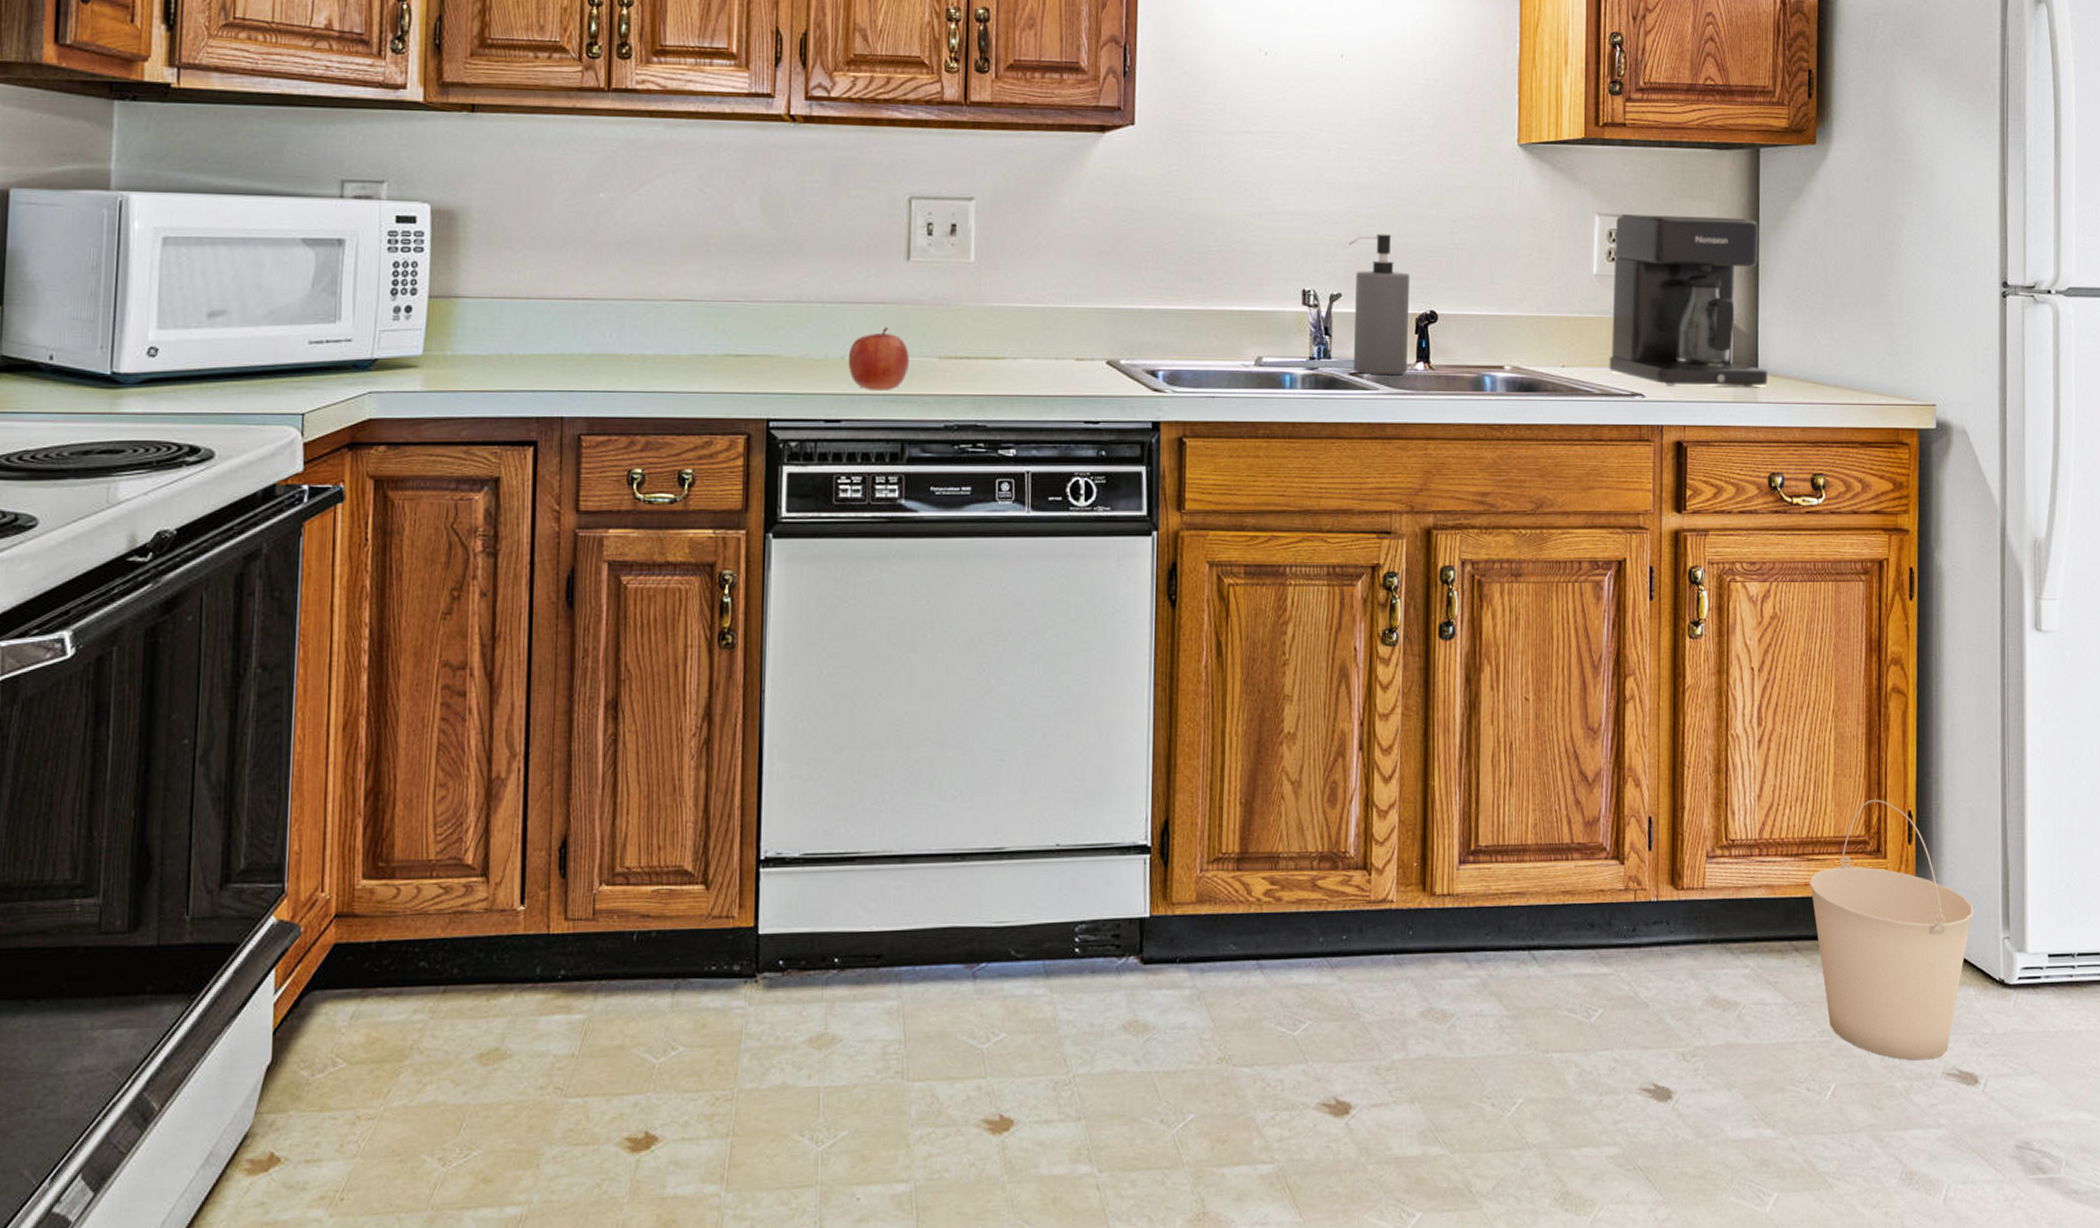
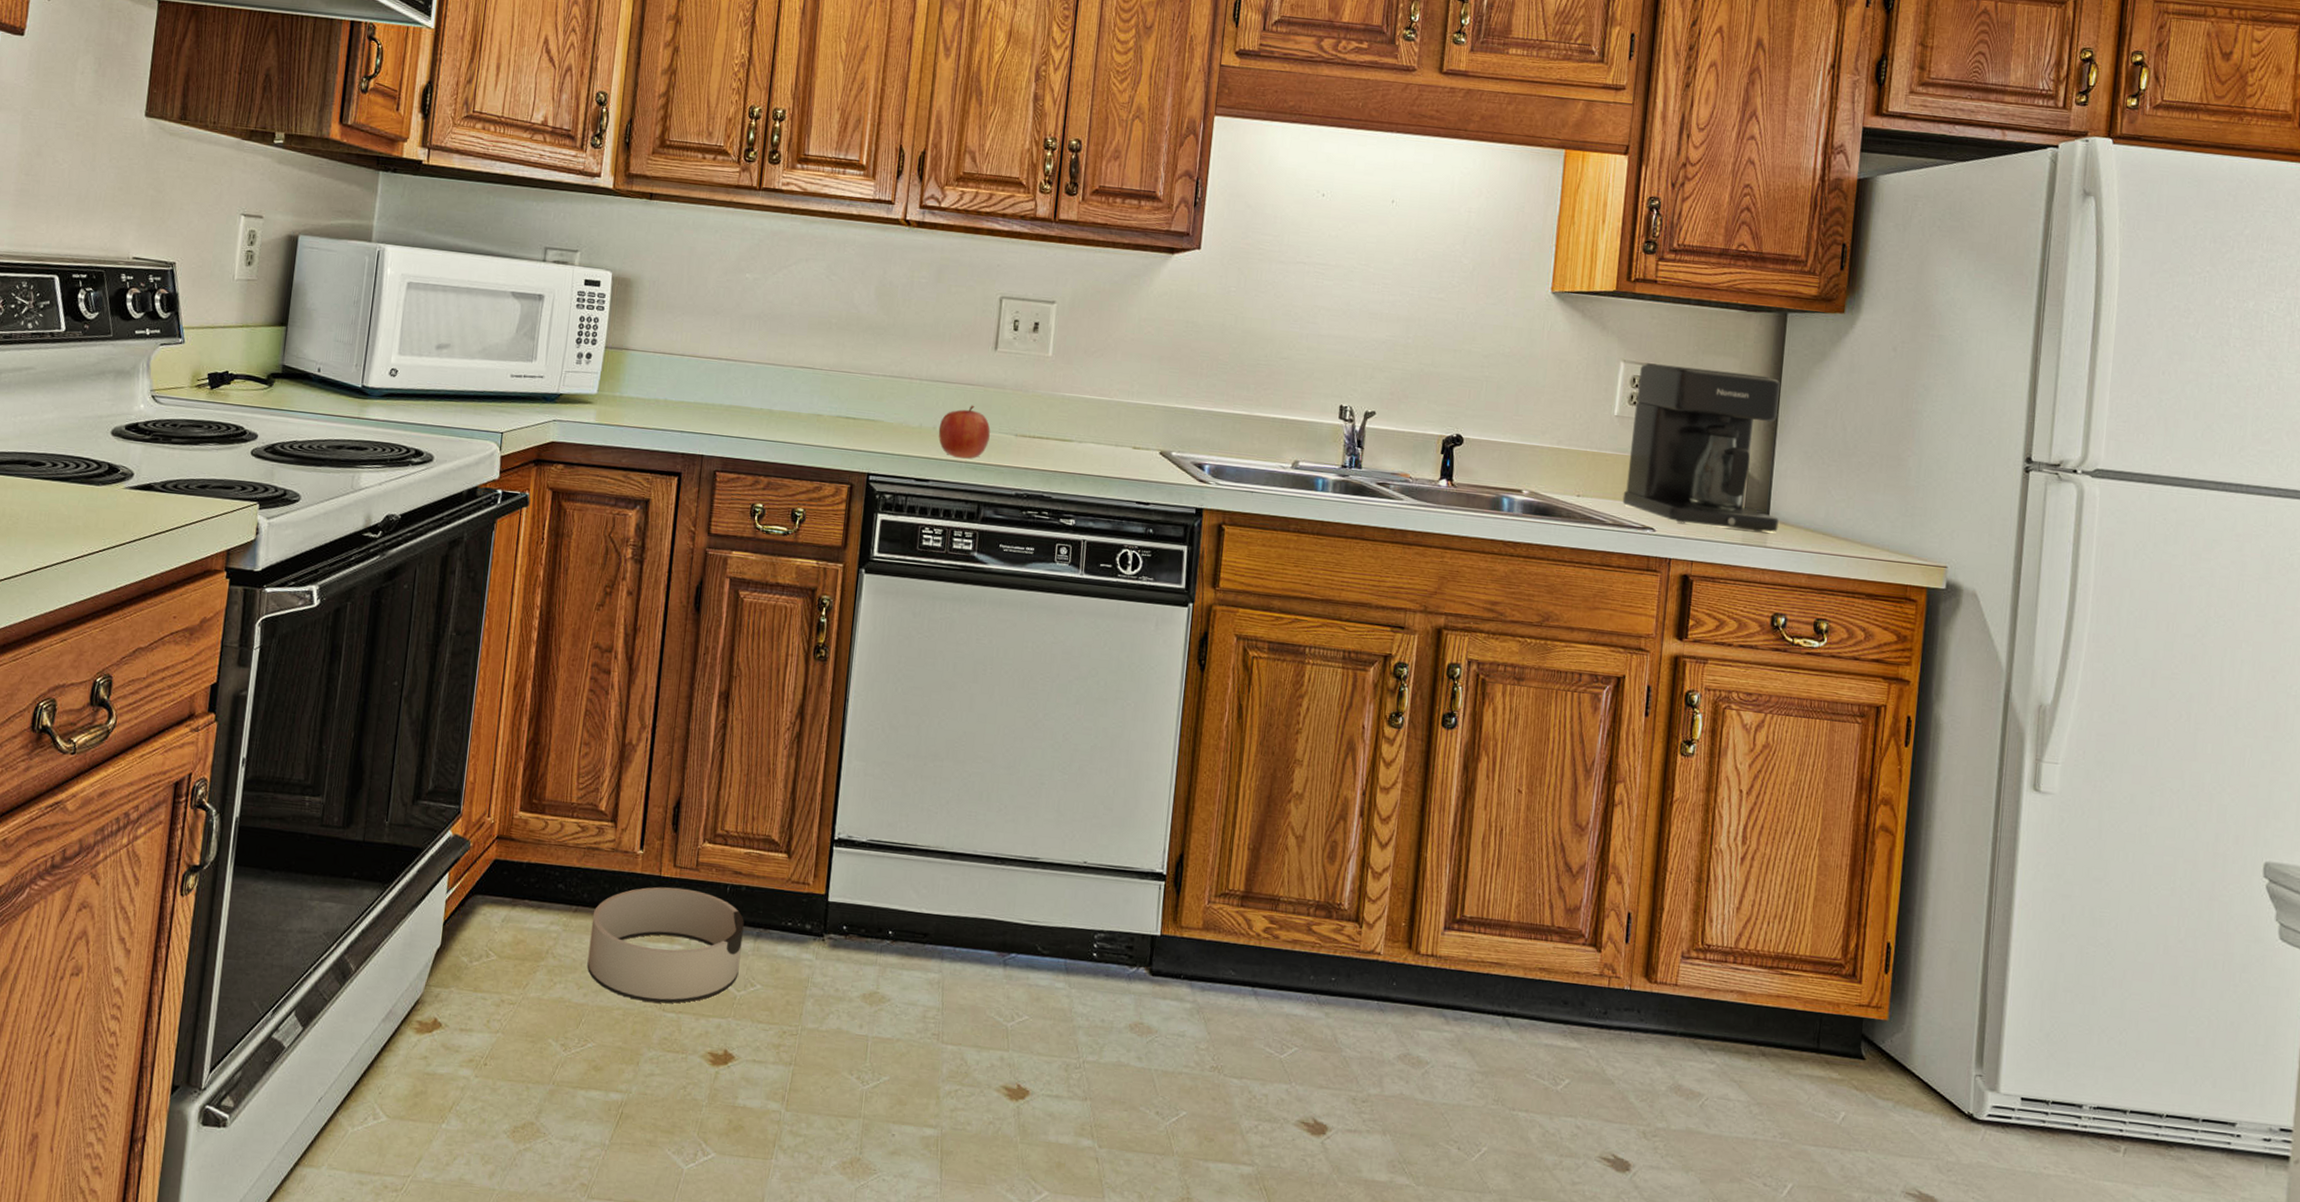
pet bowl: none [464,944,658,1089] -> present [587,887,744,1004]
soap dispenser: present [1349,234,1410,375] -> none [1380,361,1441,489]
bucket: present [1809,799,1974,1061] -> none [1781,926,1947,1177]

